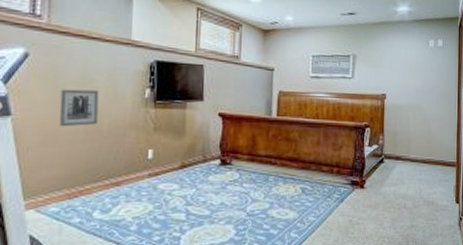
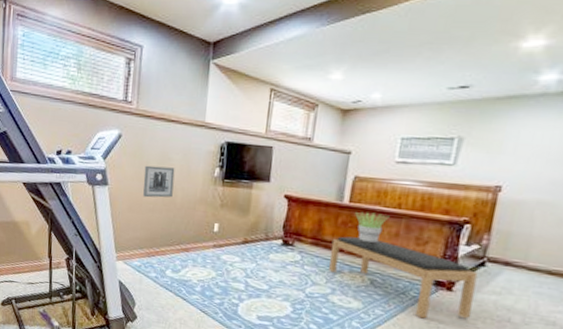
bench: none [265,149,380,218] -> present [329,236,478,319]
potted plant: none [283,124,311,154] -> present [355,212,390,244]

